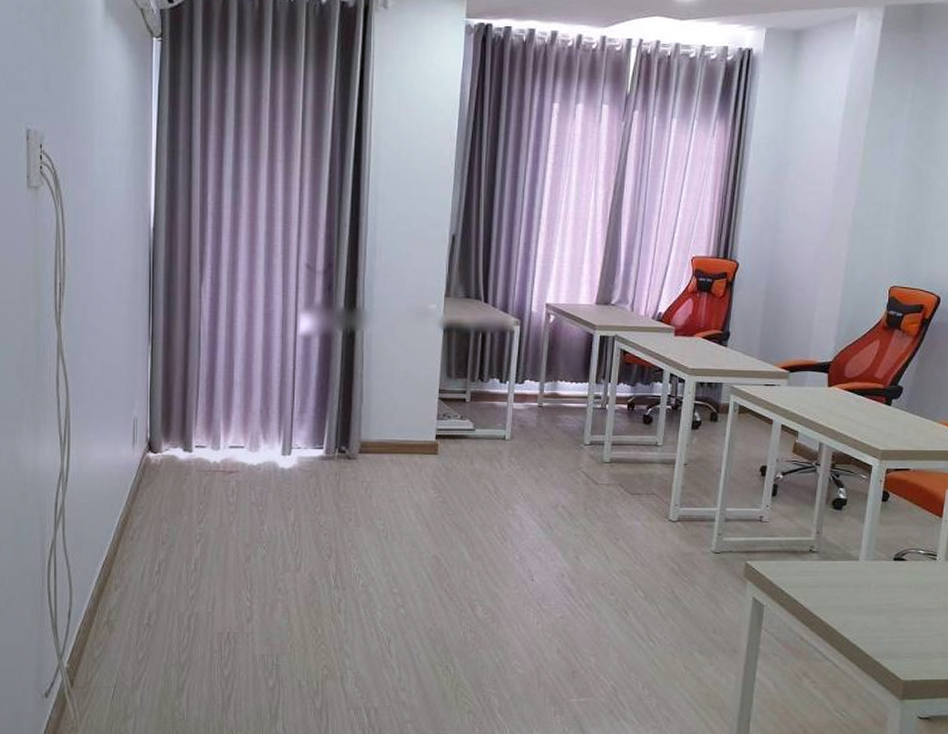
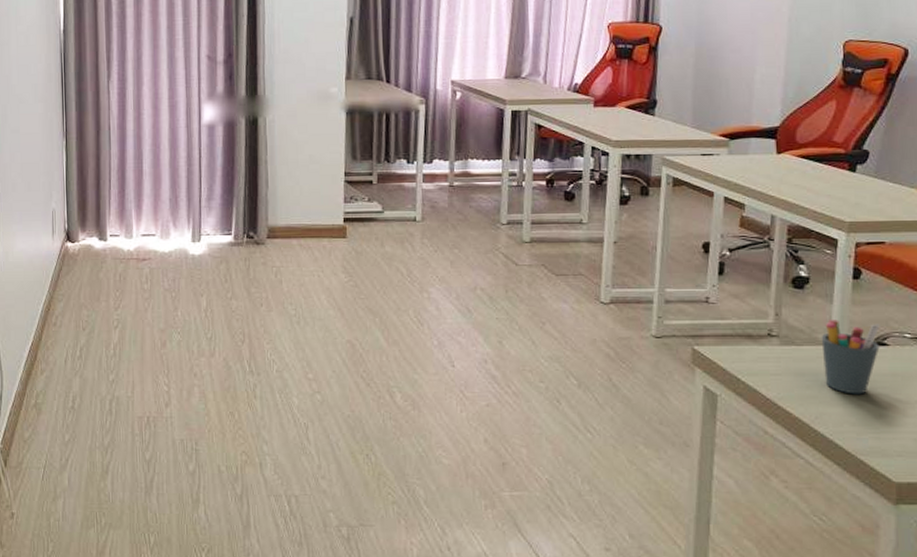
pen holder: none [852,537,900,604] -> present [821,320,880,395]

